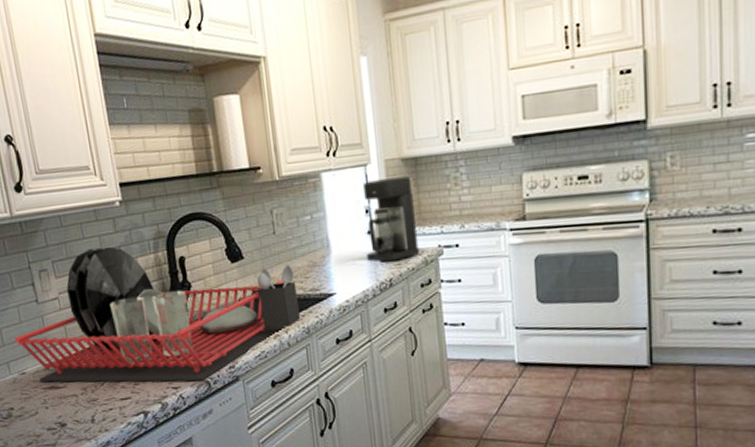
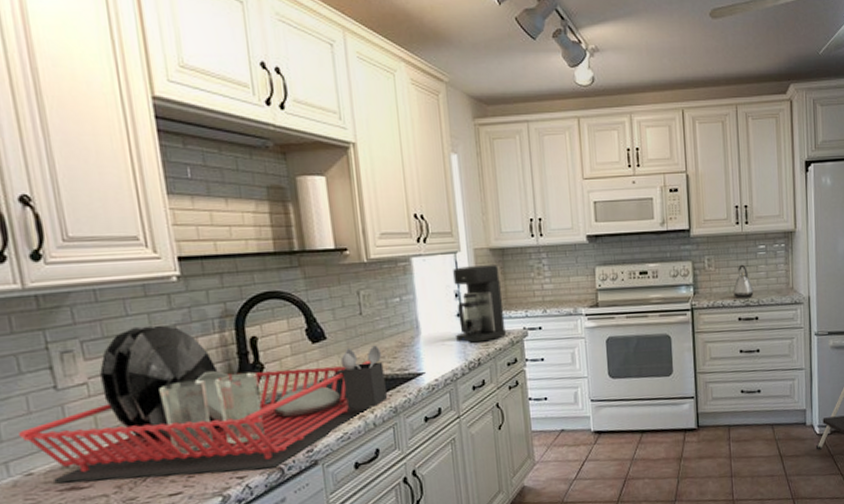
kettle: none [704,160,737,206] -> present [732,264,754,299]

